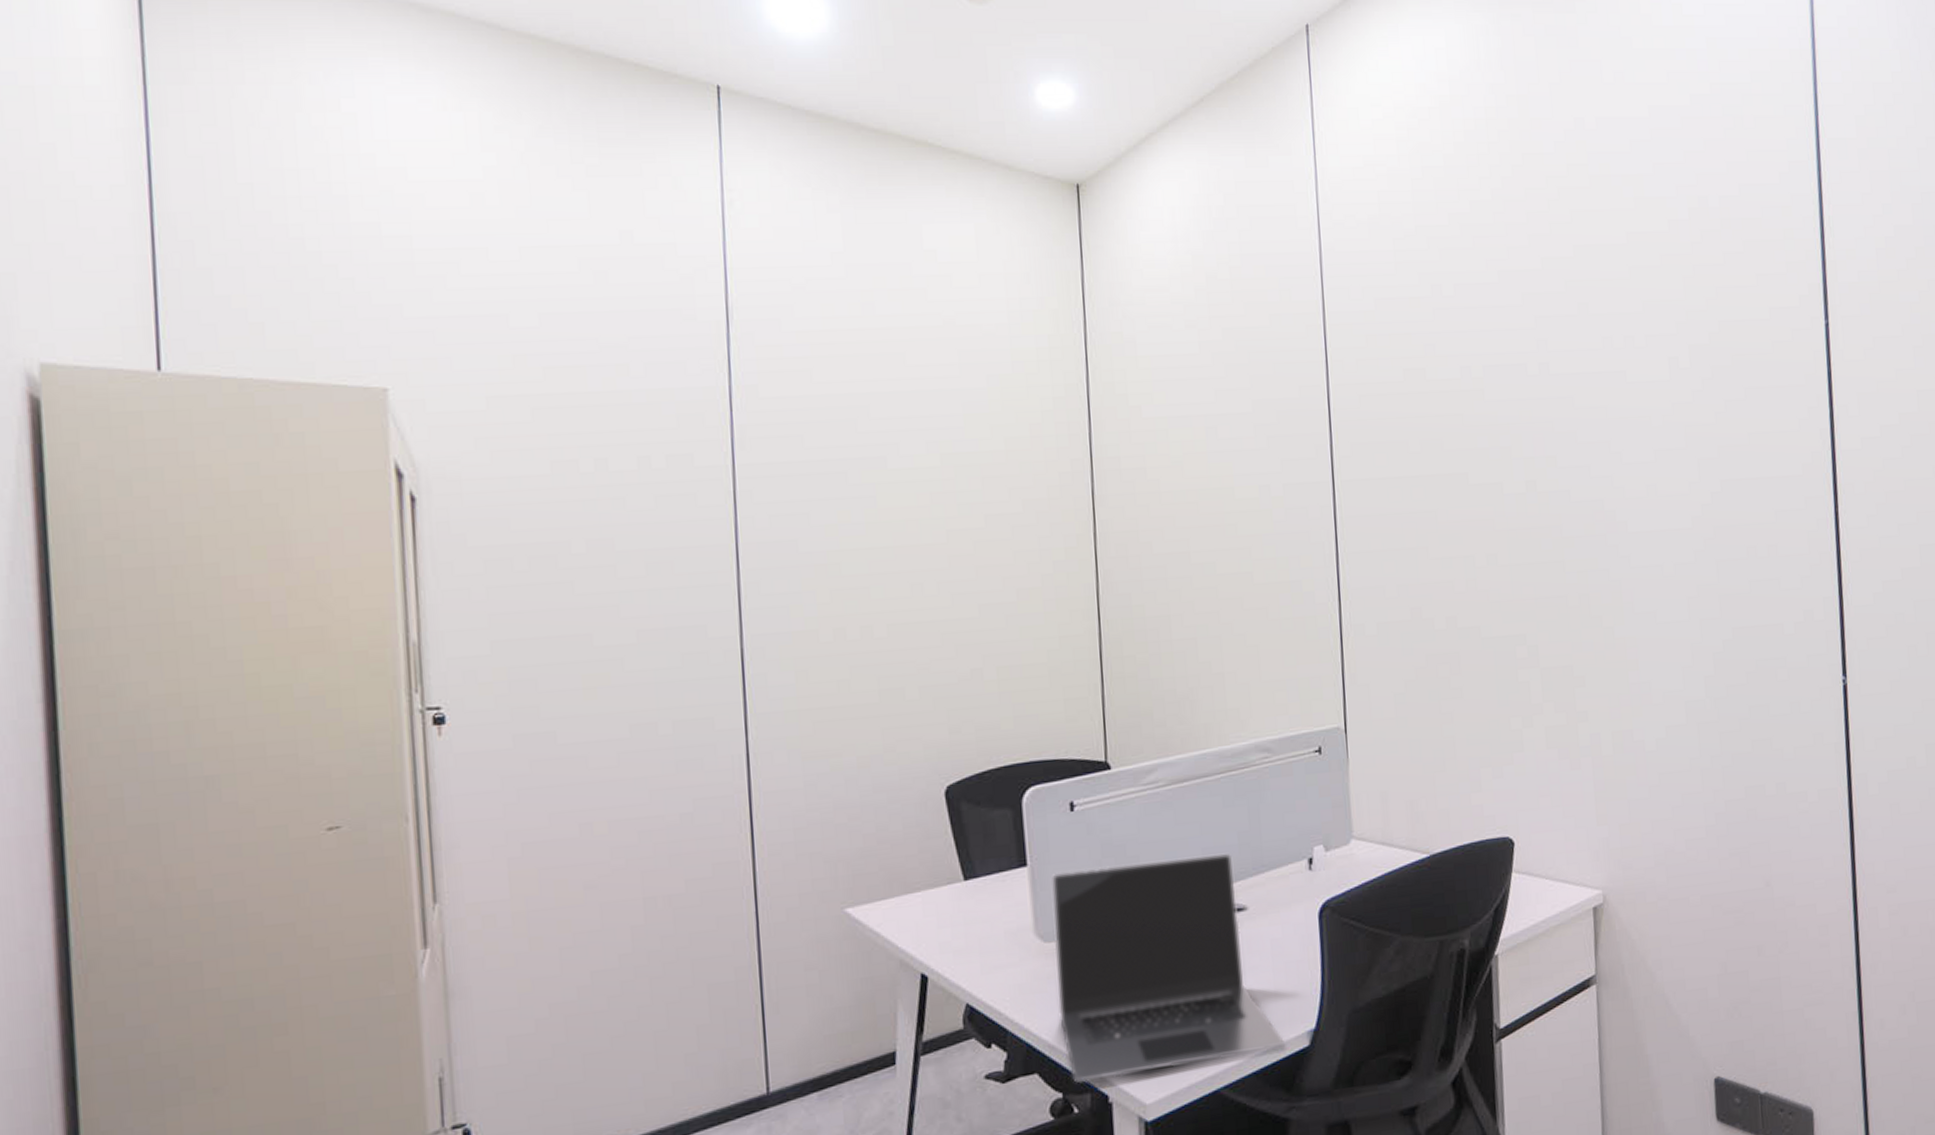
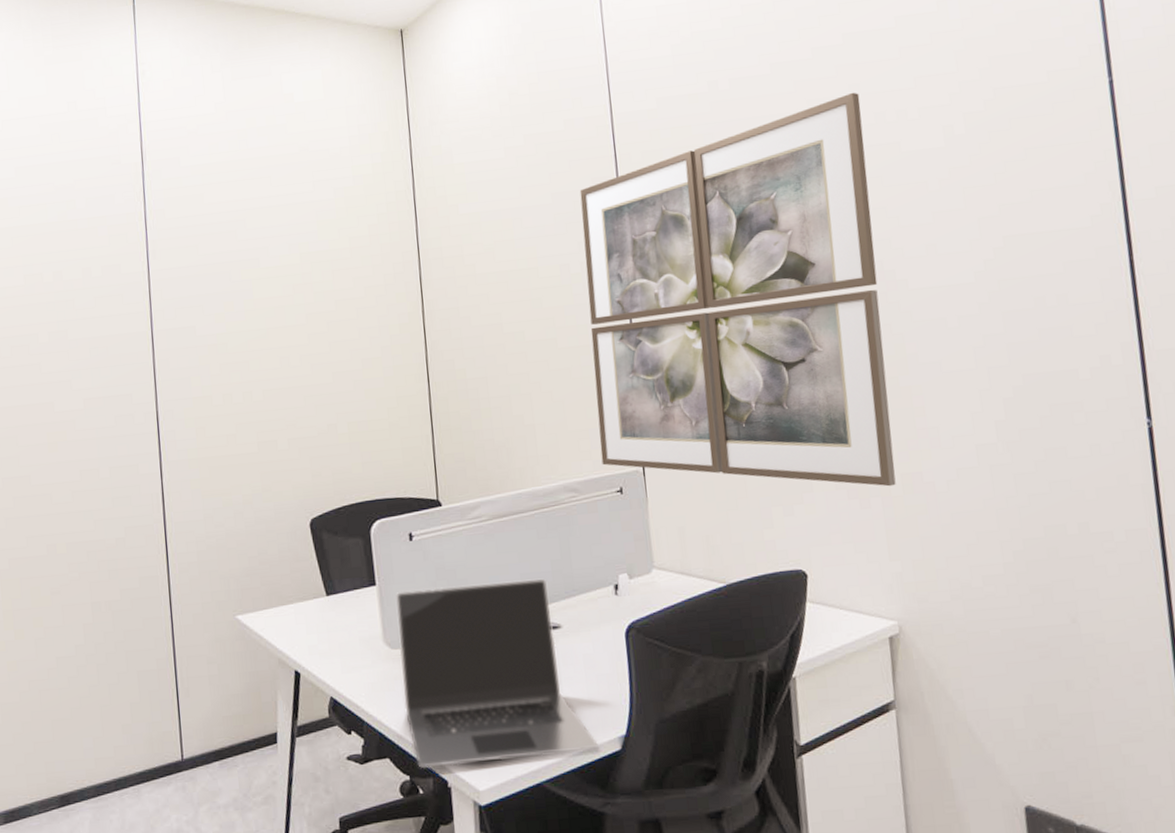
wall art: none [1285,311,1607,746] -> present [579,92,896,487]

